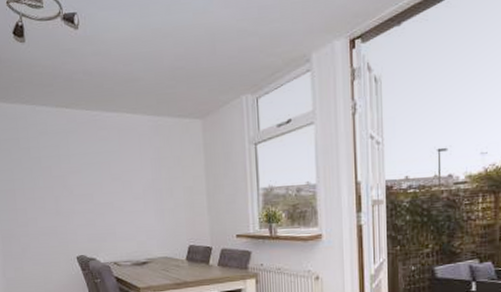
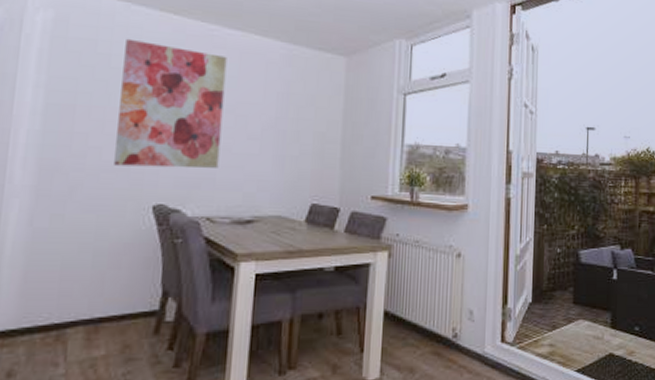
wall art: none [37,133,117,230] -> present [114,38,227,169]

